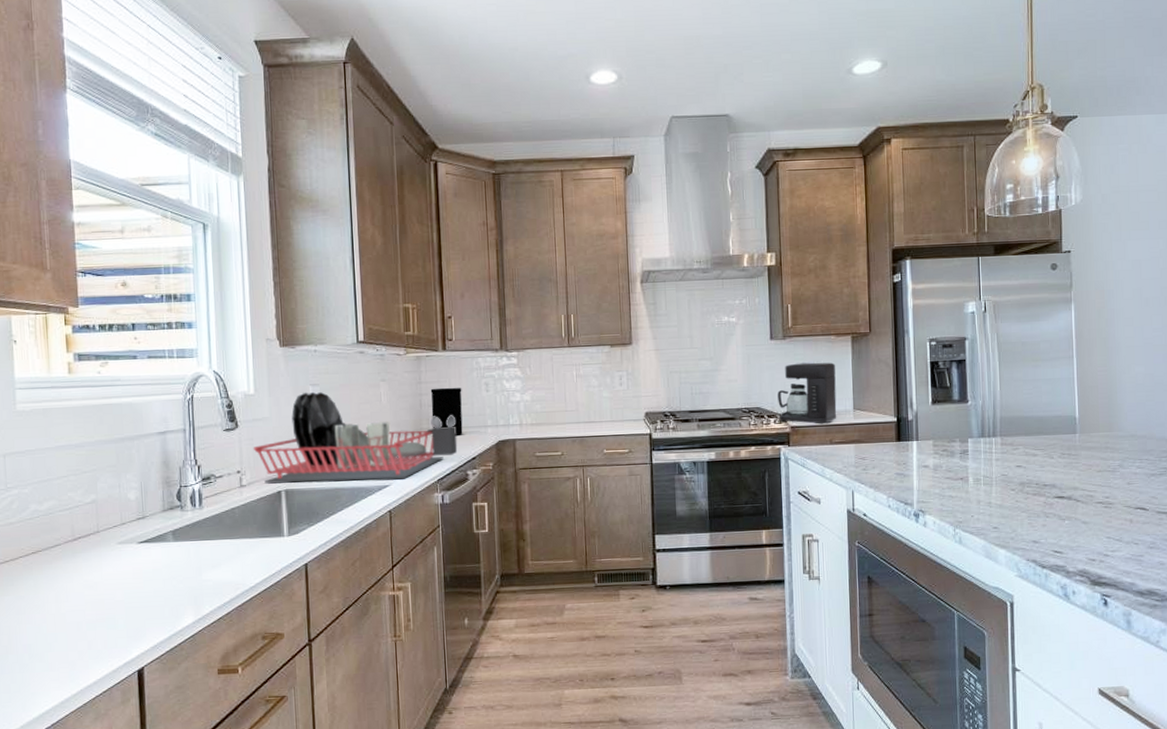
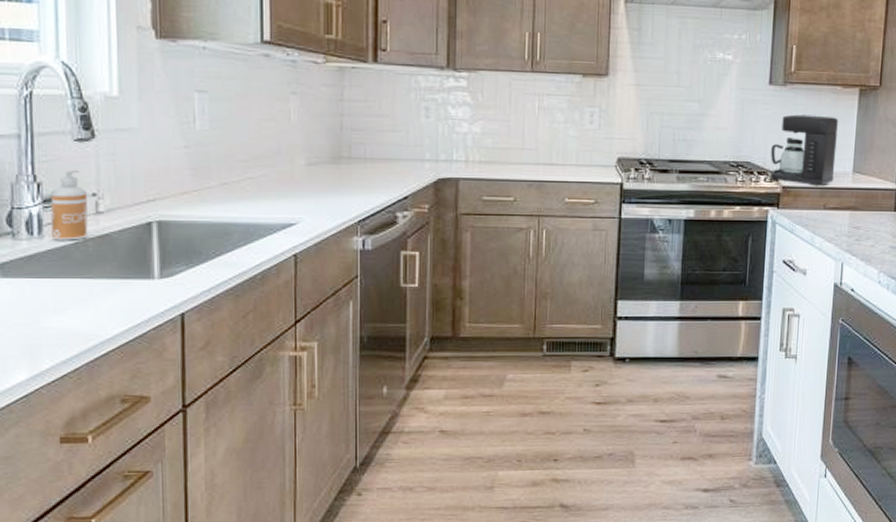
soap dispenser: none [207,453,235,510] -> present [50,169,88,241]
dish rack: present [253,391,458,484] -> none [114,99,386,218]
canister: present [430,387,463,435] -> none [355,108,395,169]

